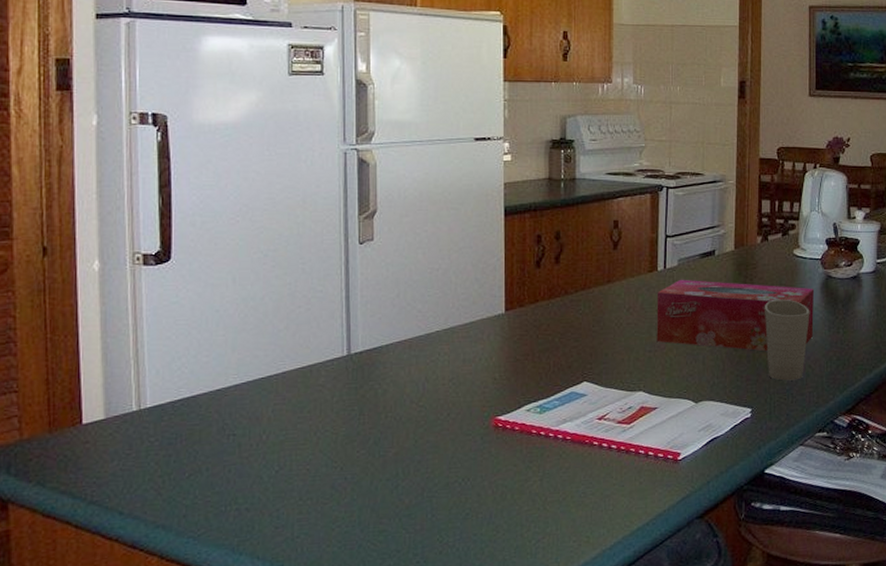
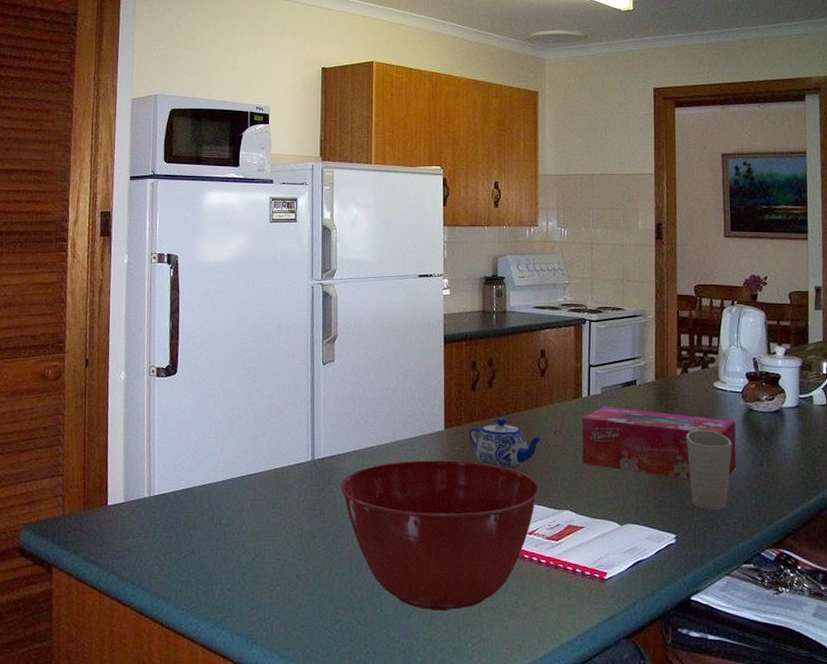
mixing bowl: none [382,345,611,510] -> present [340,460,540,611]
teapot: none [533,296,615,351] -> present [469,417,543,468]

